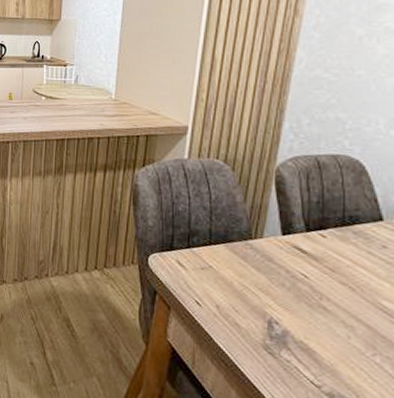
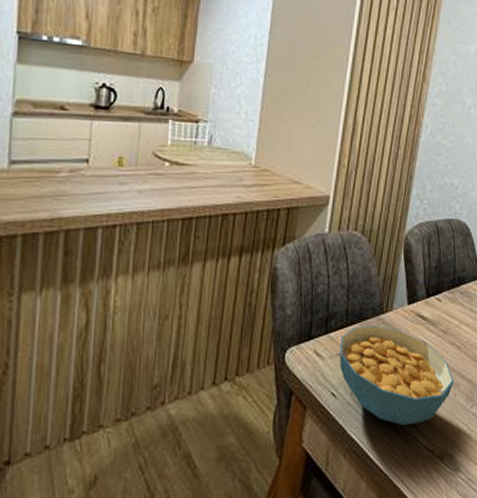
cereal bowl: none [204,246,346,355] -> present [339,325,454,425]

